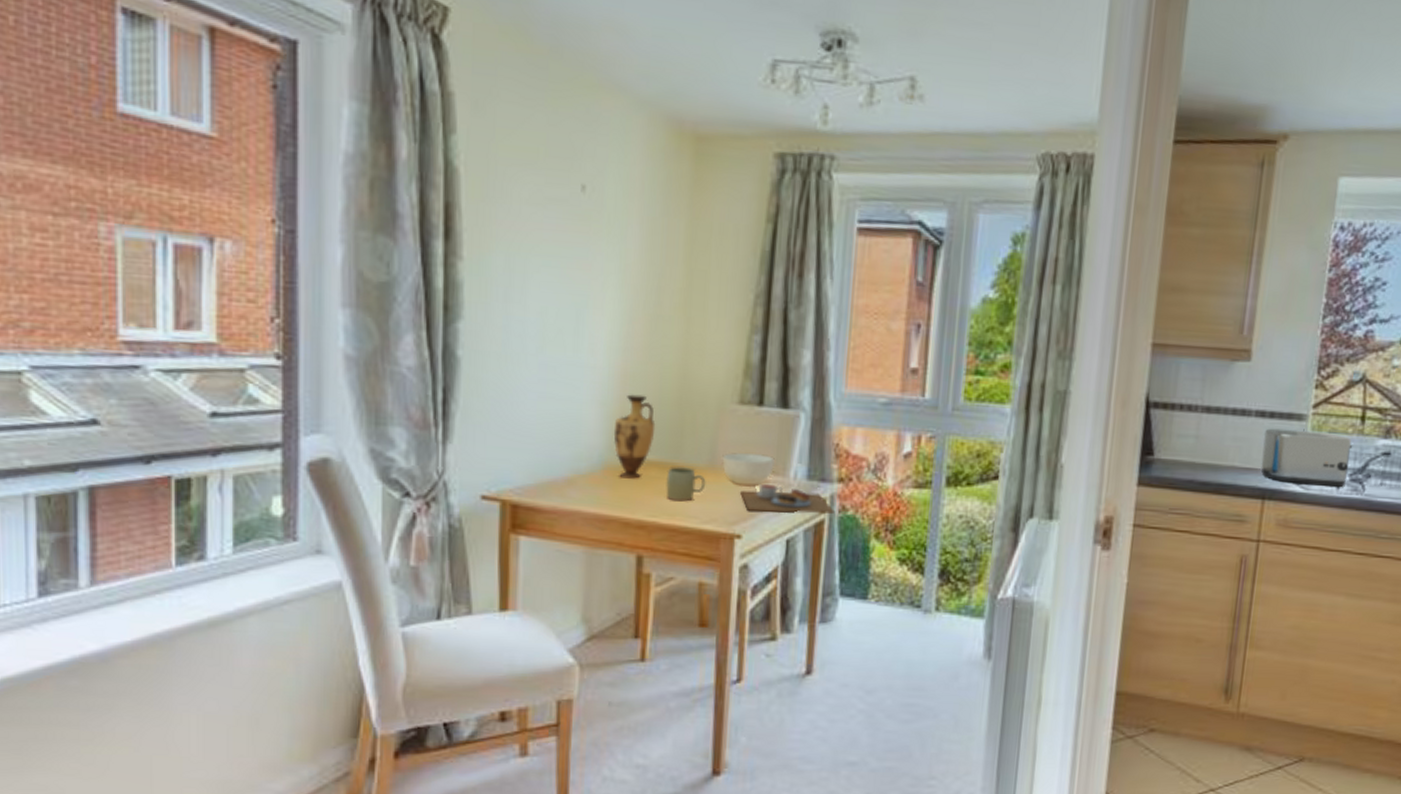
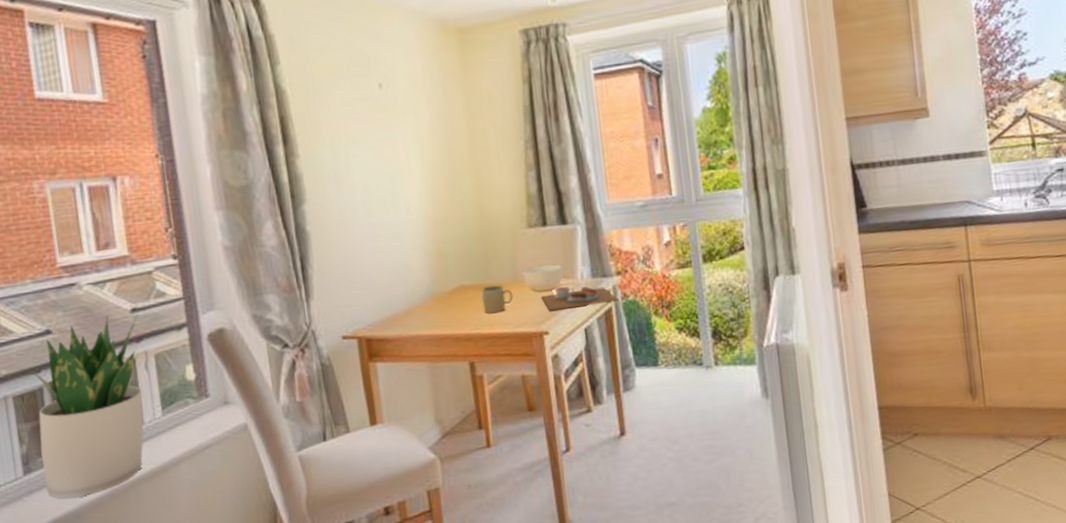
planter: none [65,414,220,637] -> present [32,315,144,499]
vase: present [613,394,656,479] -> none [434,235,467,303]
toaster: present [1261,428,1353,487] -> none [954,161,1032,209]

